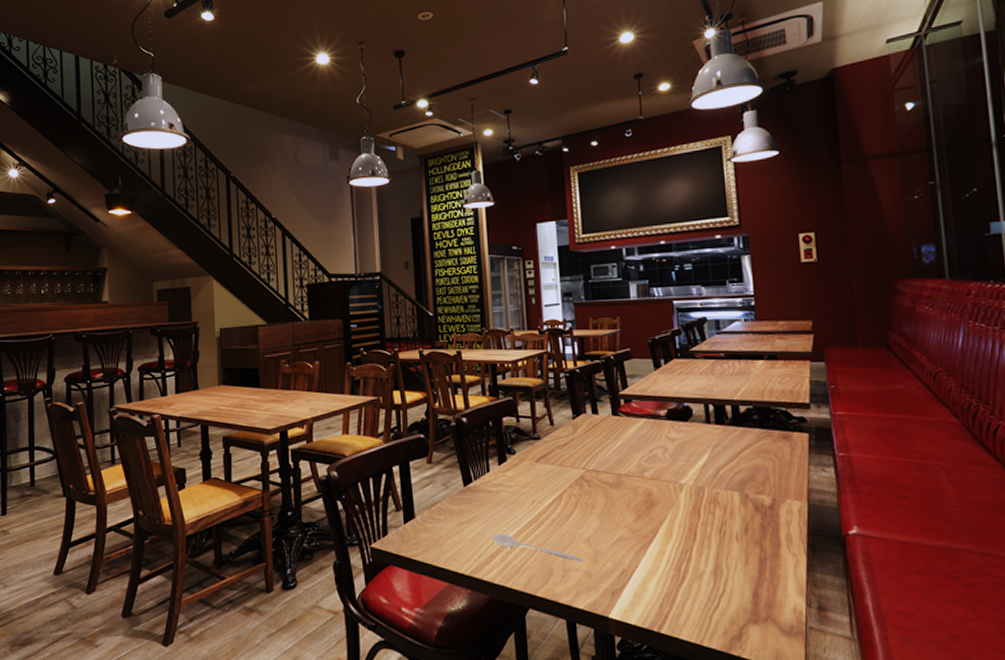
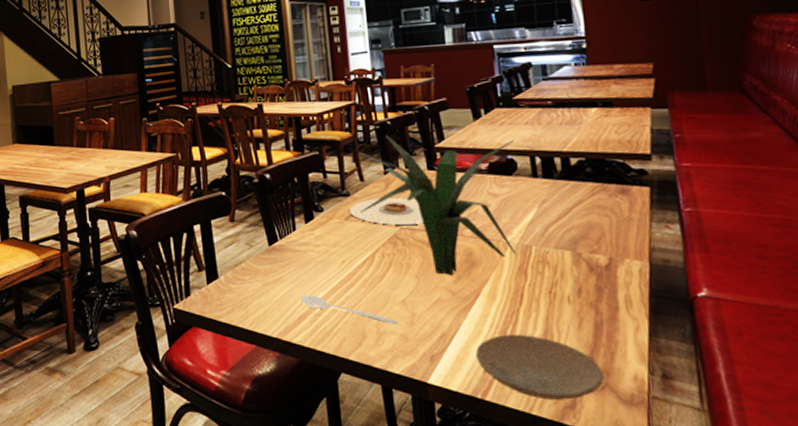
plate: none [539,441,608,467] -> present [348,197,424,225]
plant: none [549,382,691,516] -> present [358,135,517,276]
plate: none [653,571,767,632] -> present [476,335,604,400]

